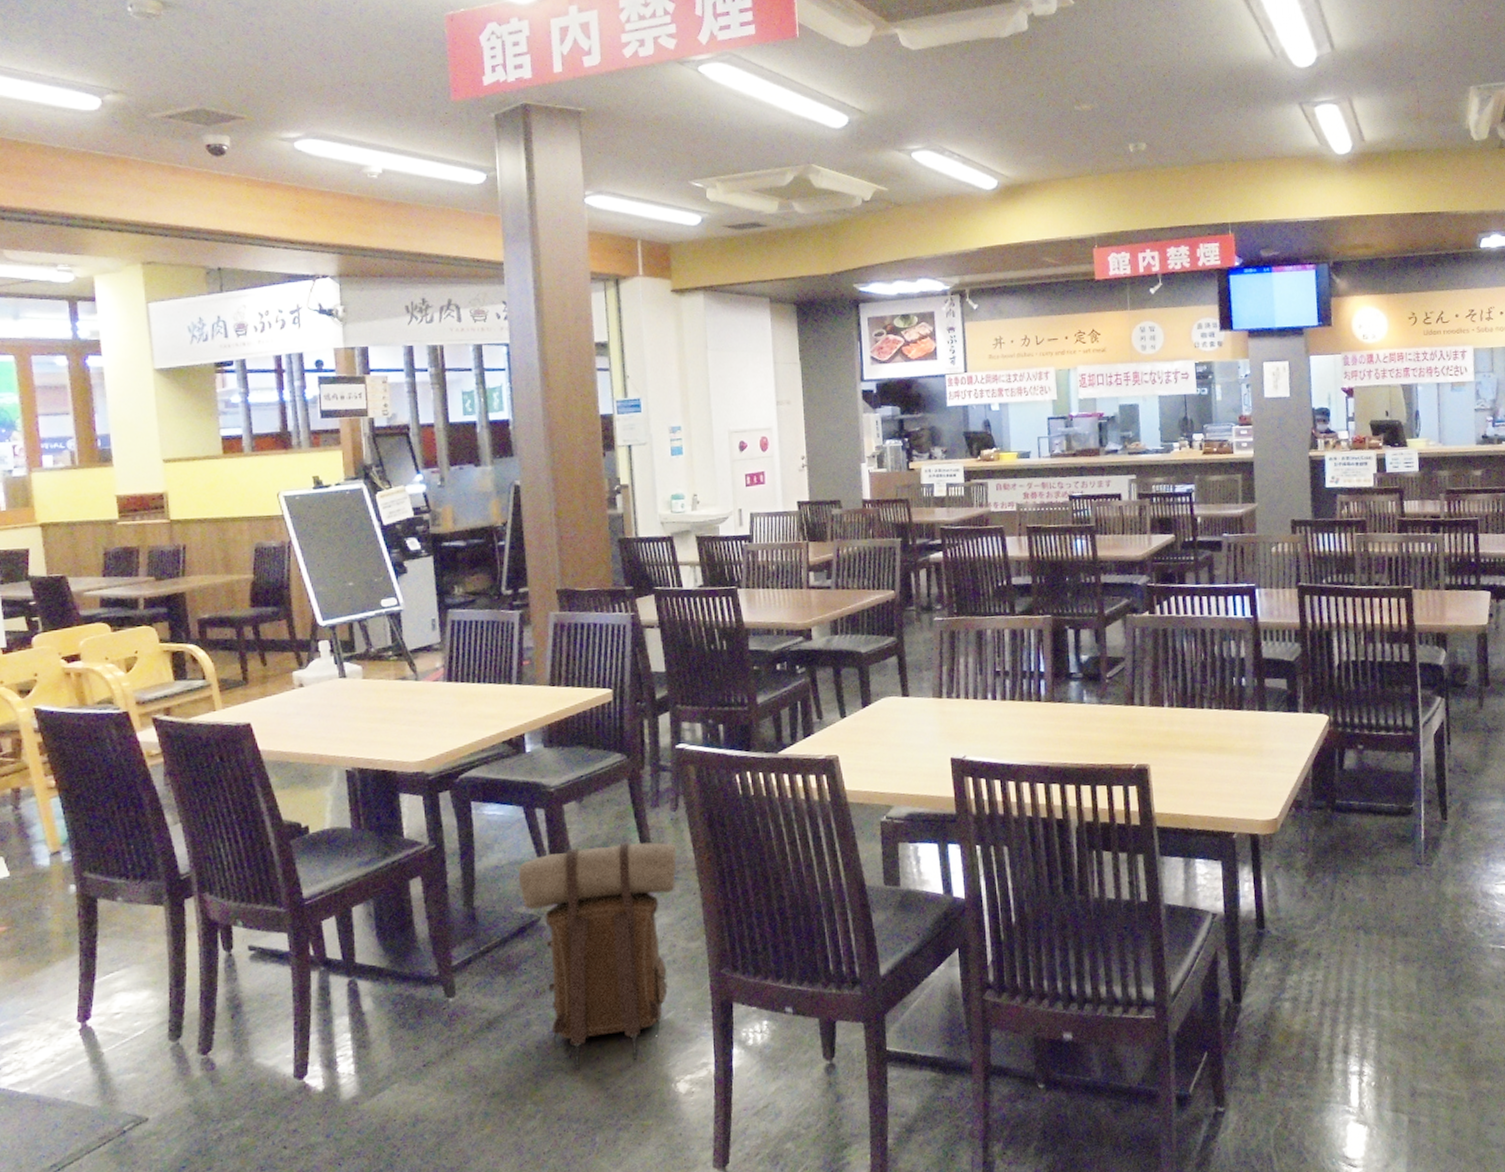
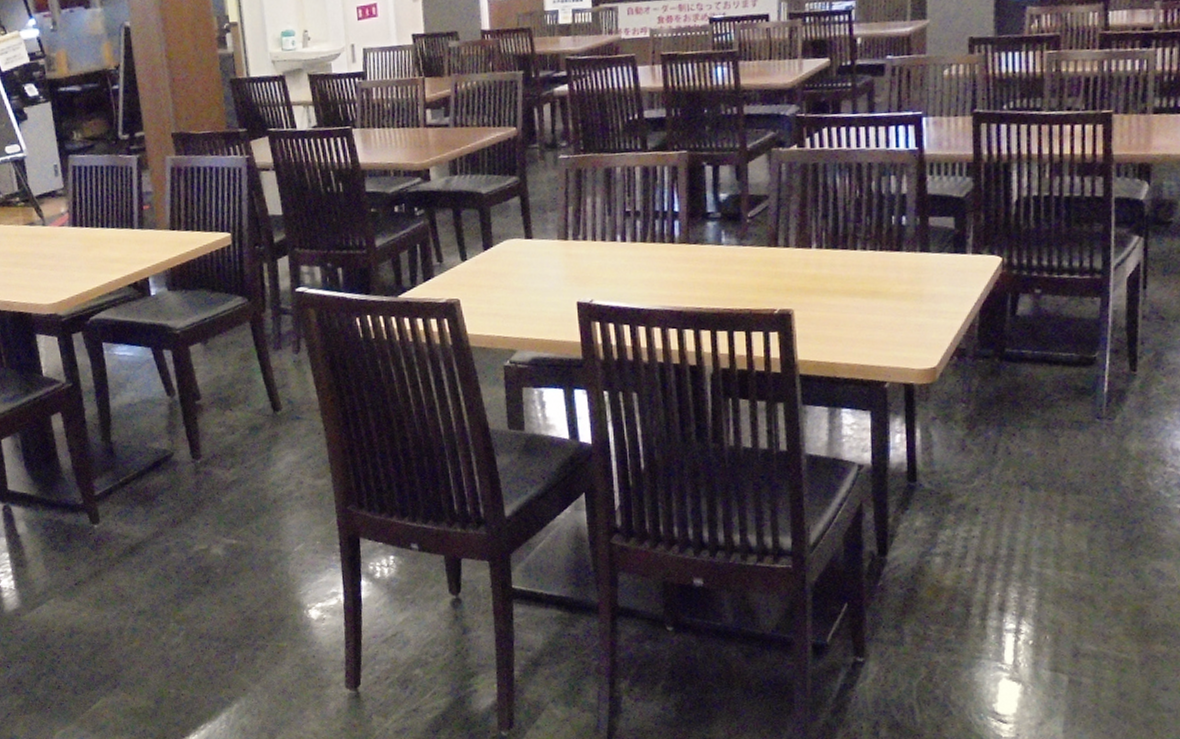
backpack: present [518,841,678,1071] -> none [150,382,301,594]

